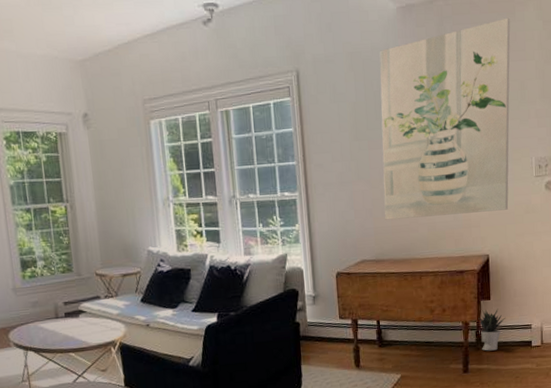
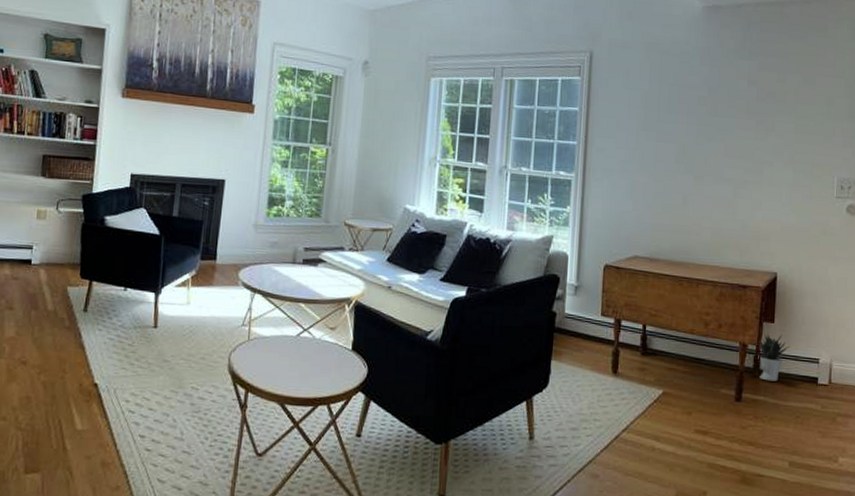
wall art: present [379,17,511,220] -> none [666,32,821,228]

